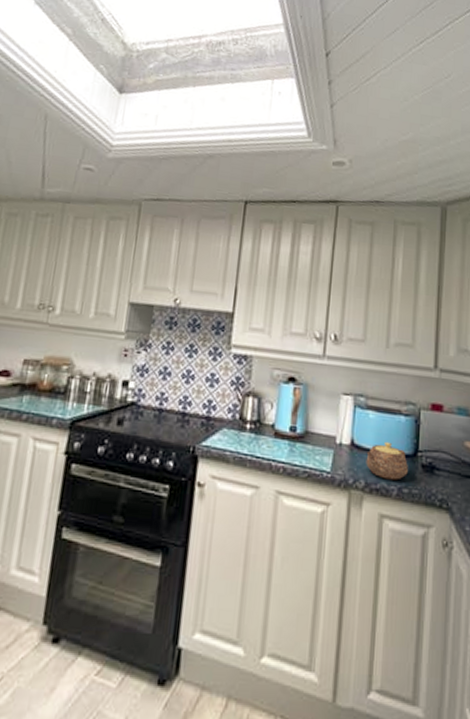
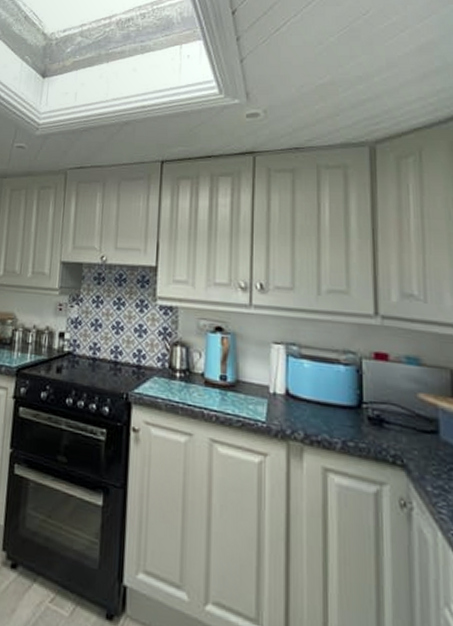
teapot: present [366,441,408,481] -> none [303,391,352,433]

